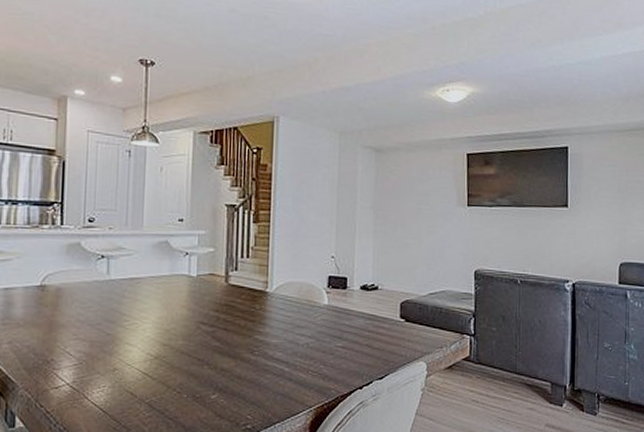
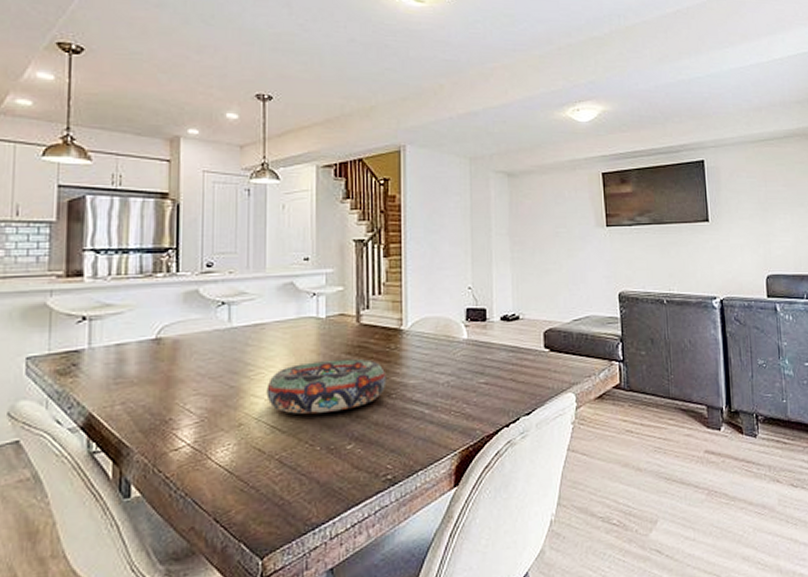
decorative bowl: none [139,315,251,365] -> present [266,359,387,415]

